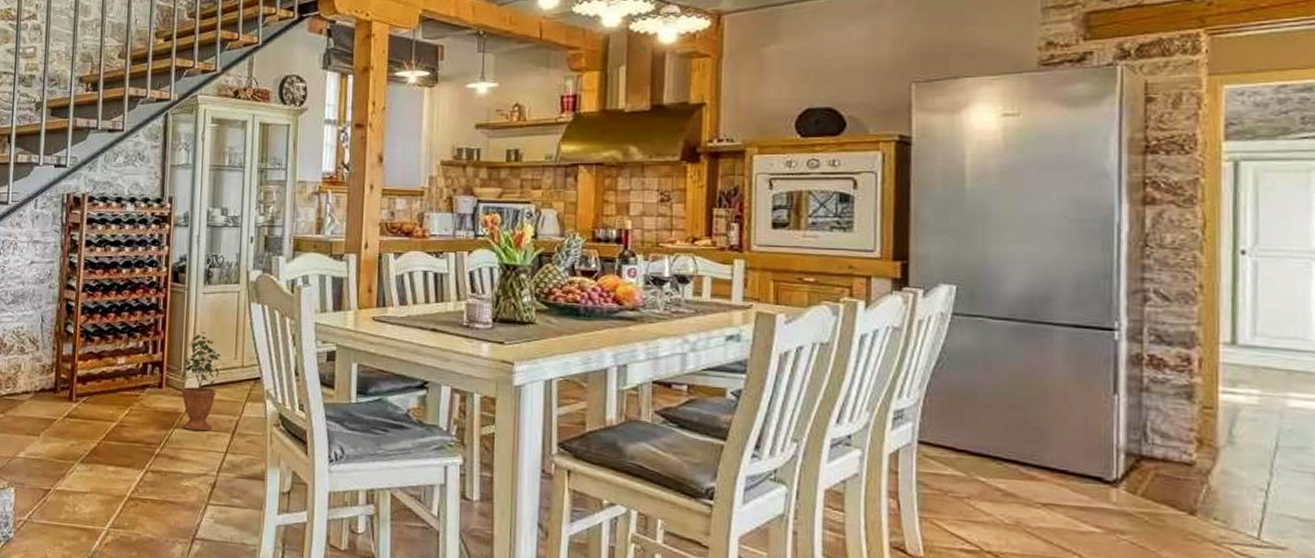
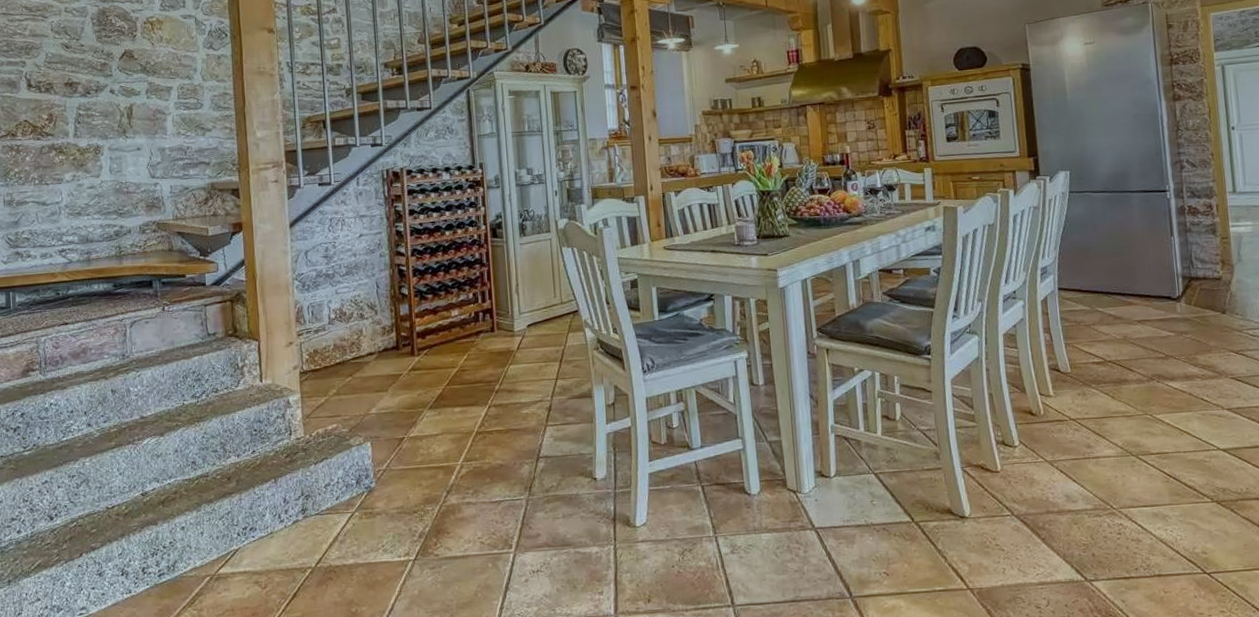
potted plant: present [181,332,225,431] -> none [510,278,547,365]

